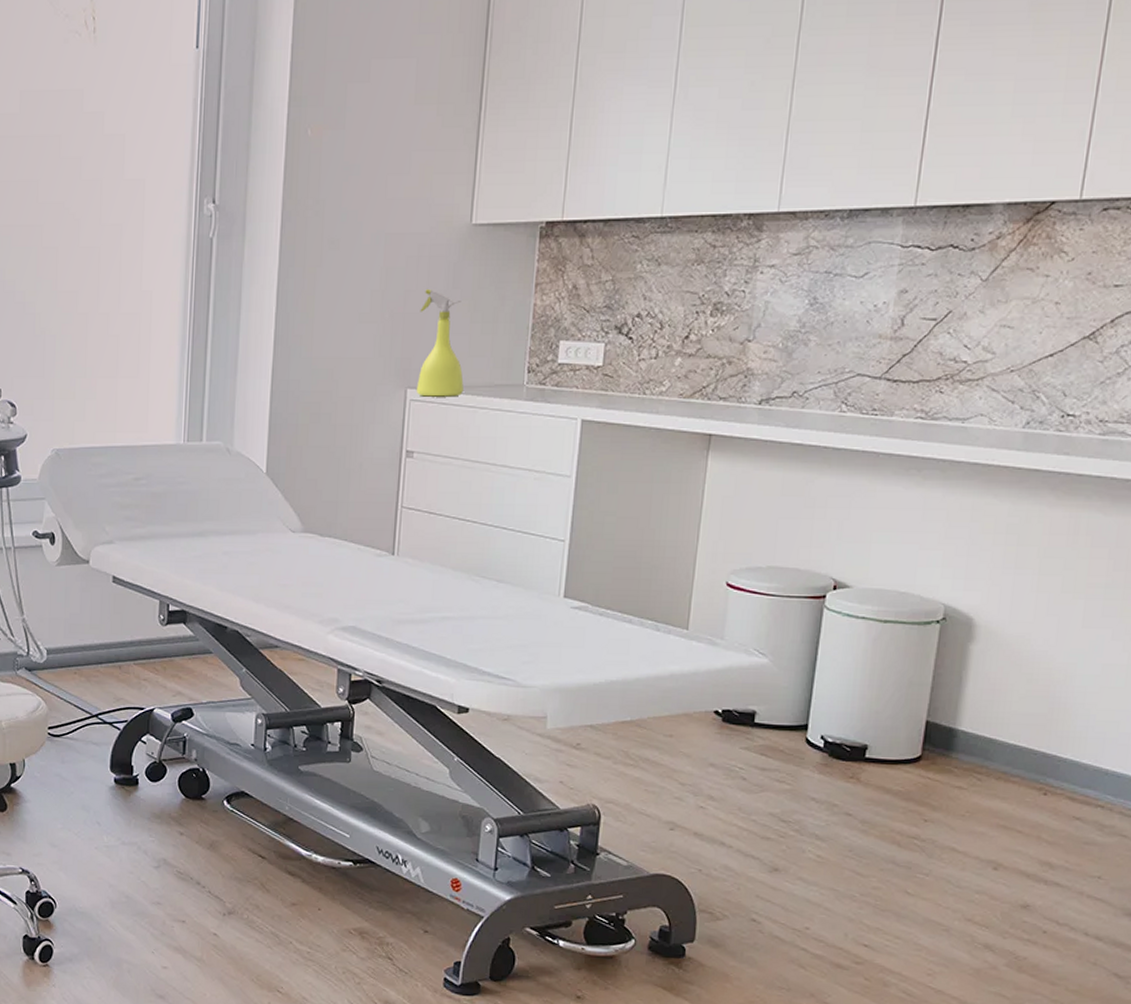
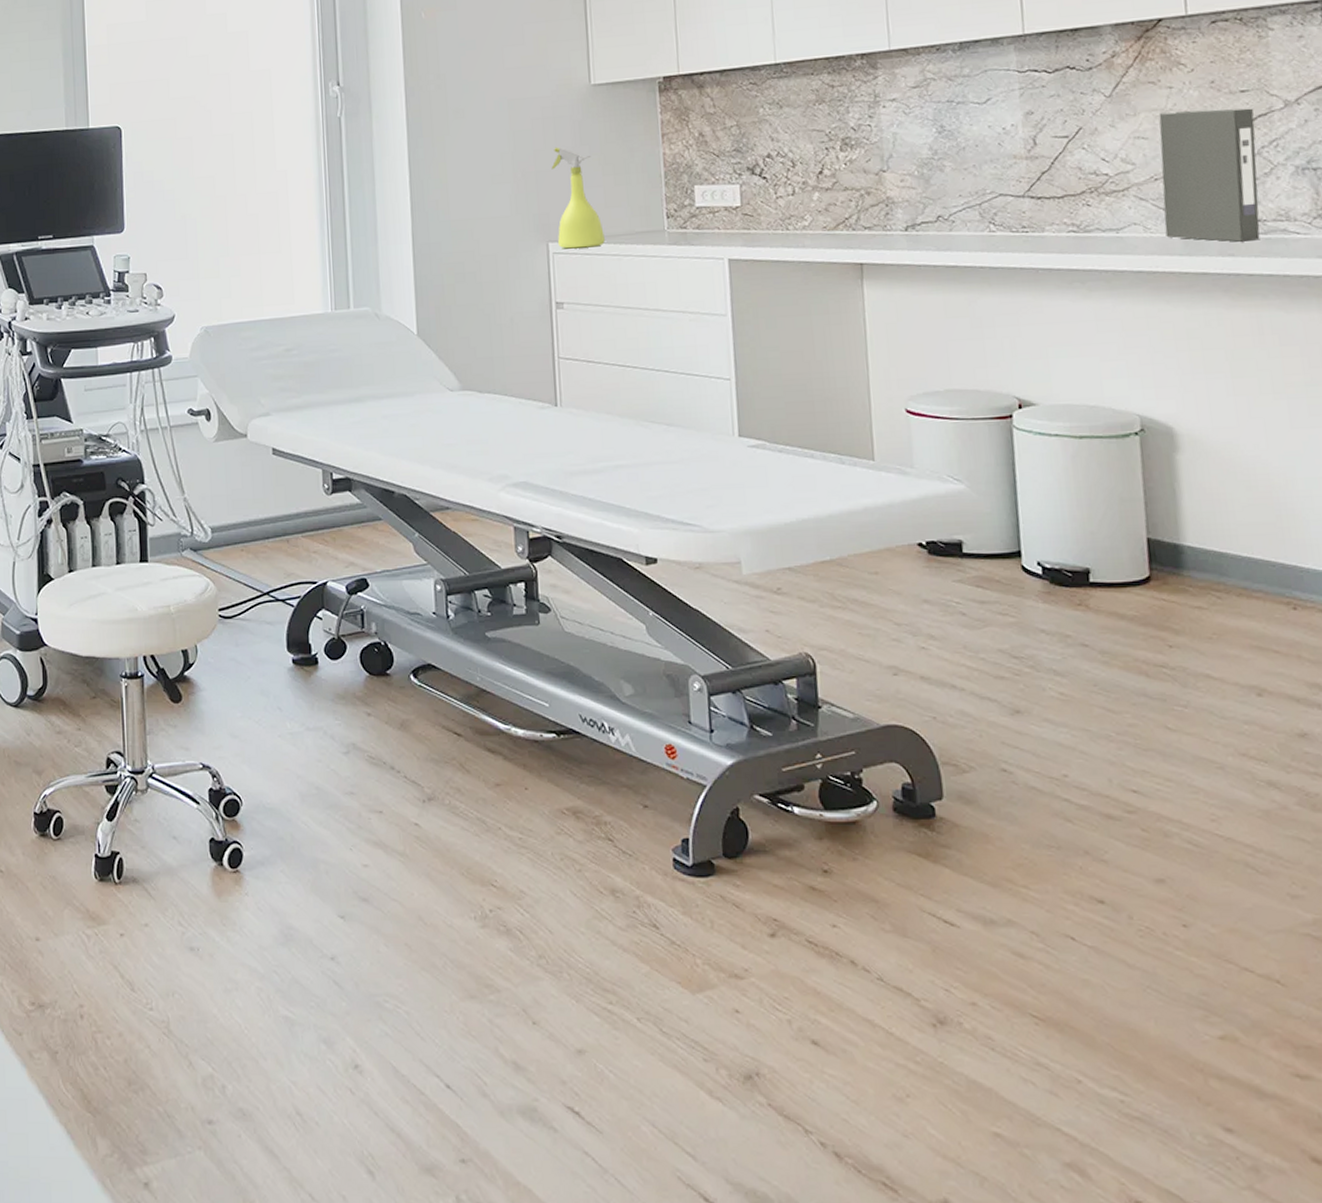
binder: none [1008,302,1122,441] -> present [1159,108,1260,242]

